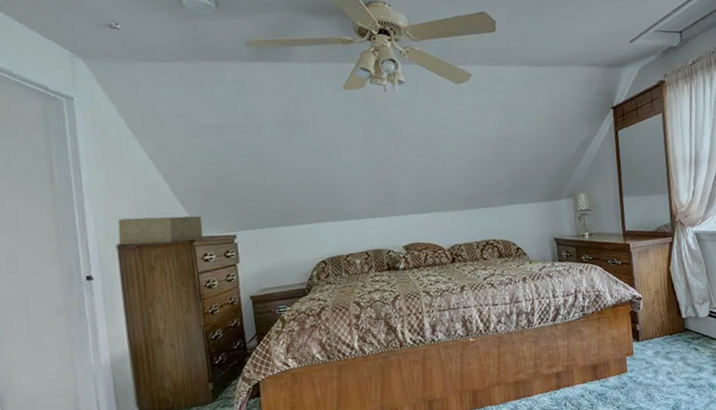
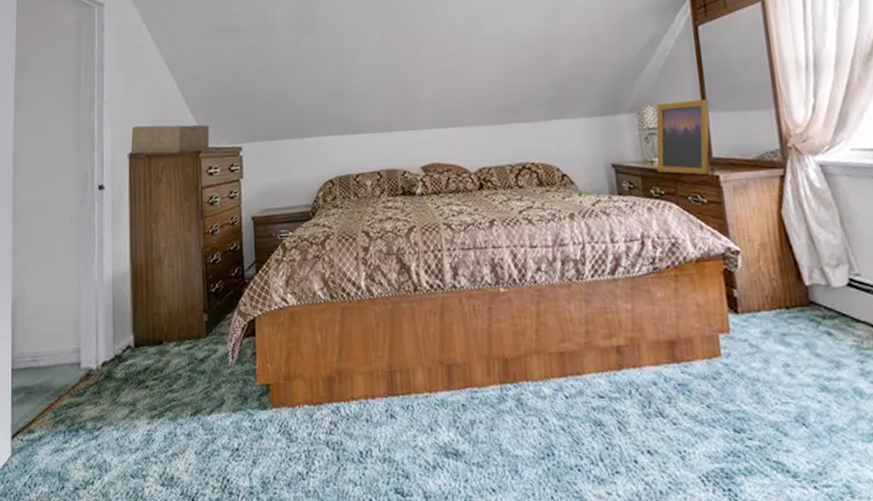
picture frame: none [586,187,624,245] -> present [656,98,710,176]

